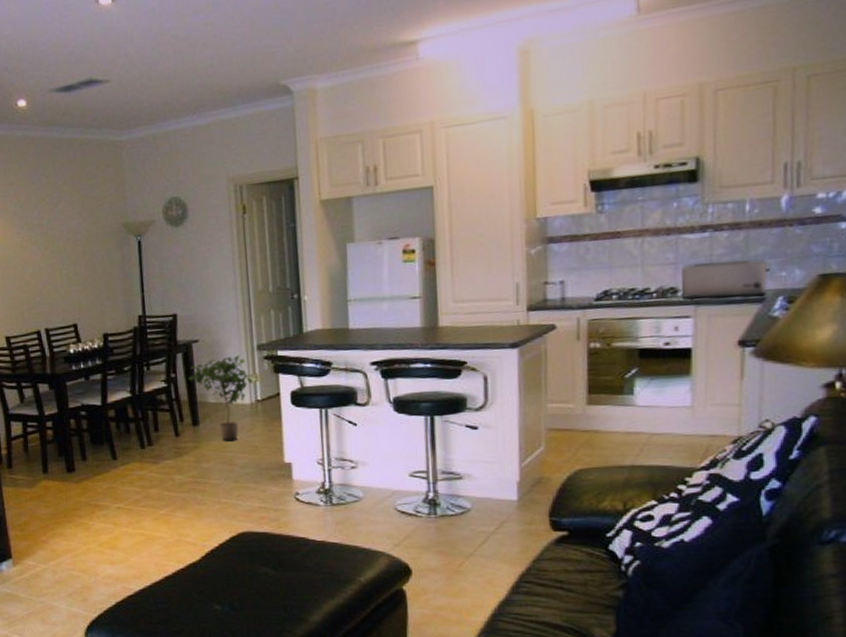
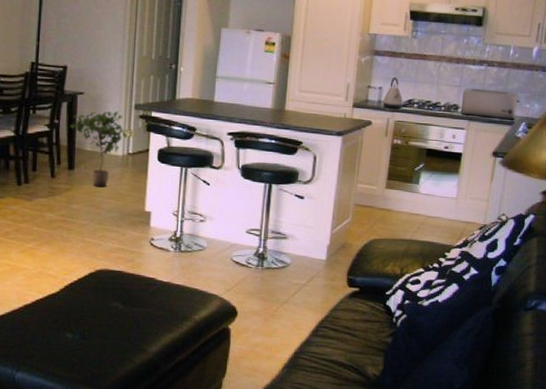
kettle: none [568,265,597,306] -> present [383,77,403,109]

